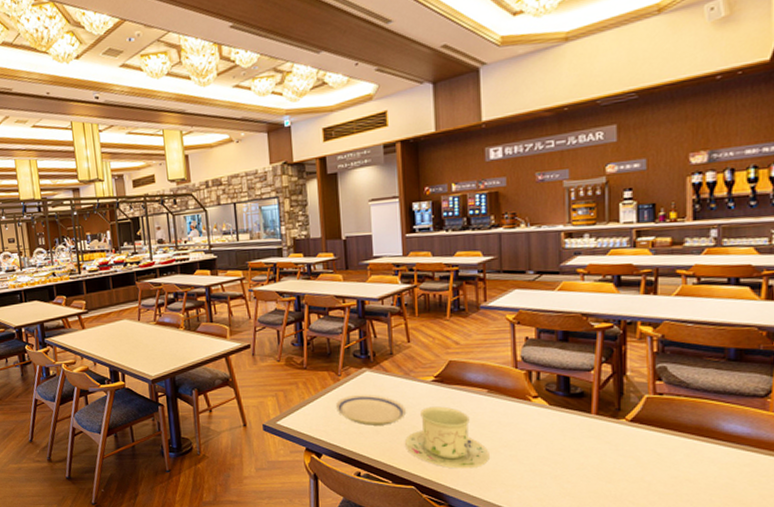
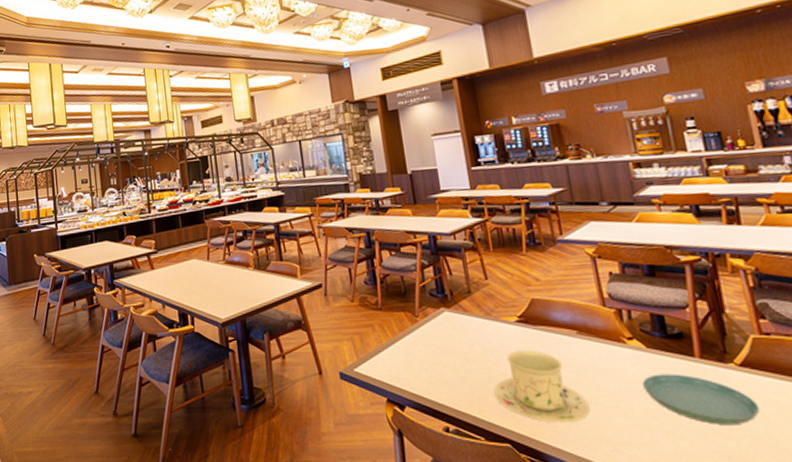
plate: present [336,394,406,426] -> none [416,336,492,373]
saucer: none [539,428,640,471] -> present [641,373,760,426]

